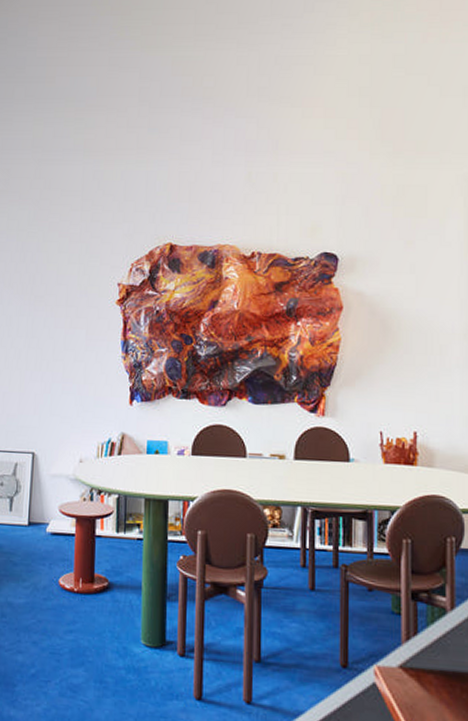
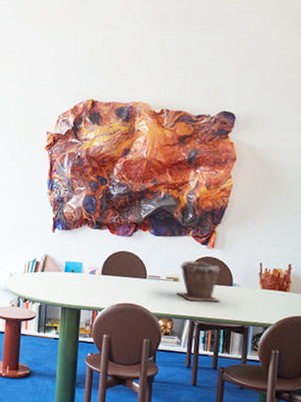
plant pot: none [283,432,336,483] -> present [176,260,220,302]

